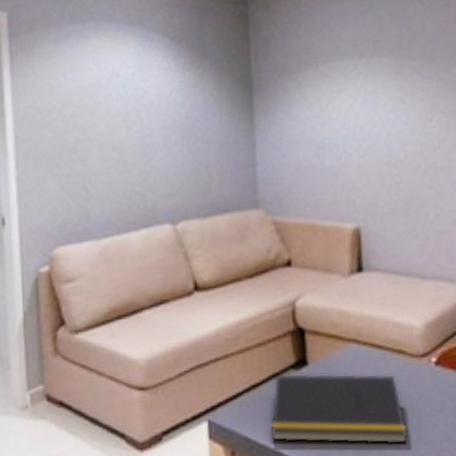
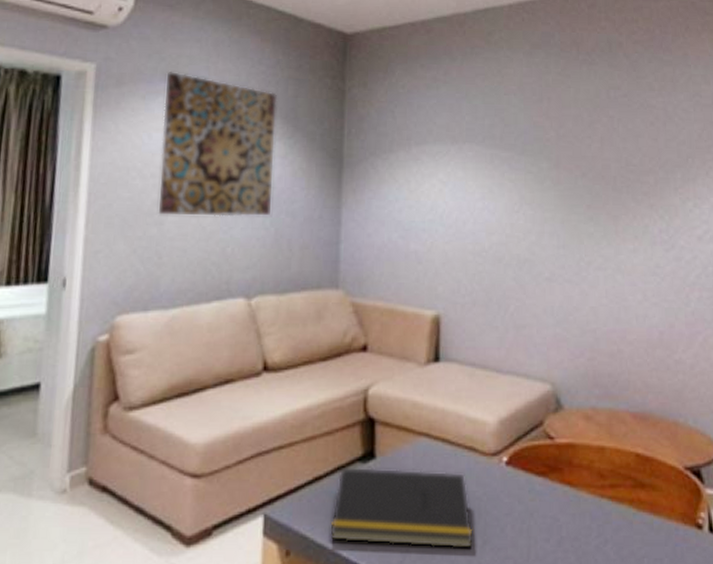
wall art: none [75,12,187,153] -> present [158,72,278,217]

